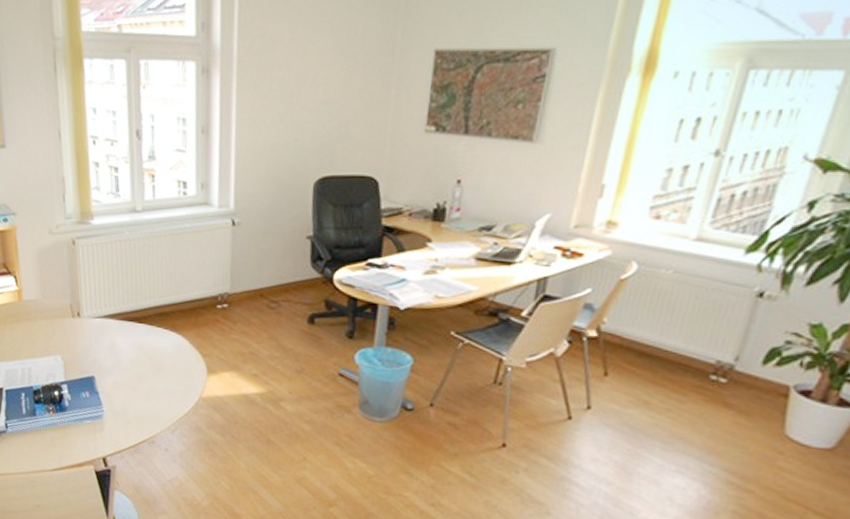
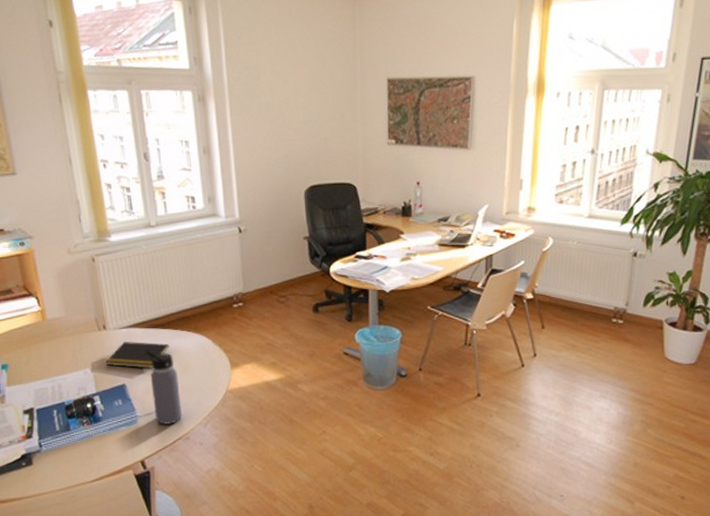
notepad: none [76,332,143,363] -> present [105,342,169,368]
water bottle: none [117,344,150,425] -> present [145,351,182,425]

